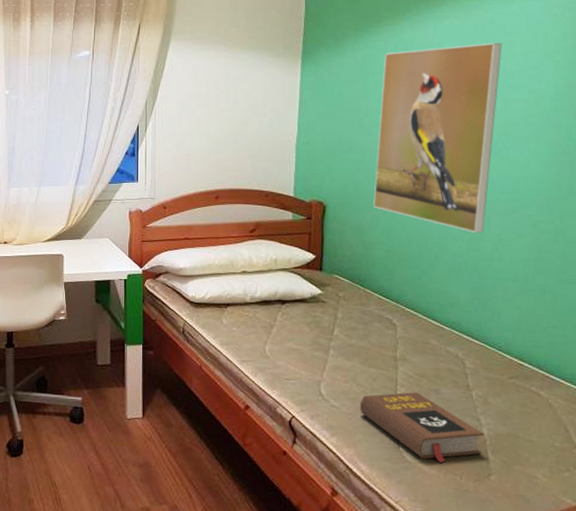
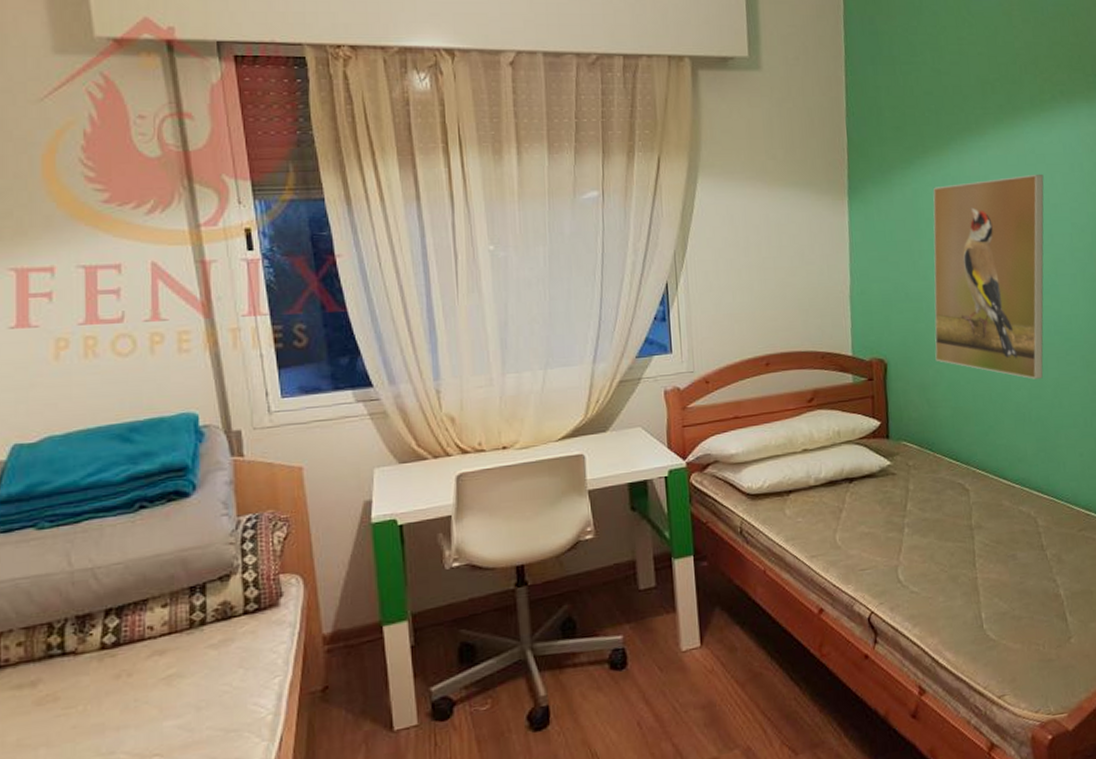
book: present [360,392,485,463] -> none [939,561,1062,634]

